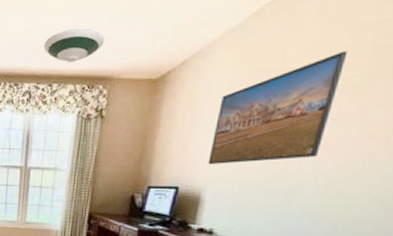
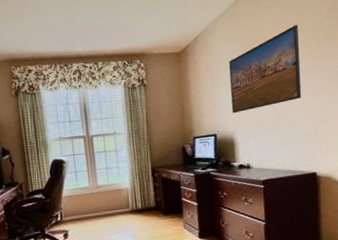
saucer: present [43,28,105,62] -> none [84,17,133,44]

